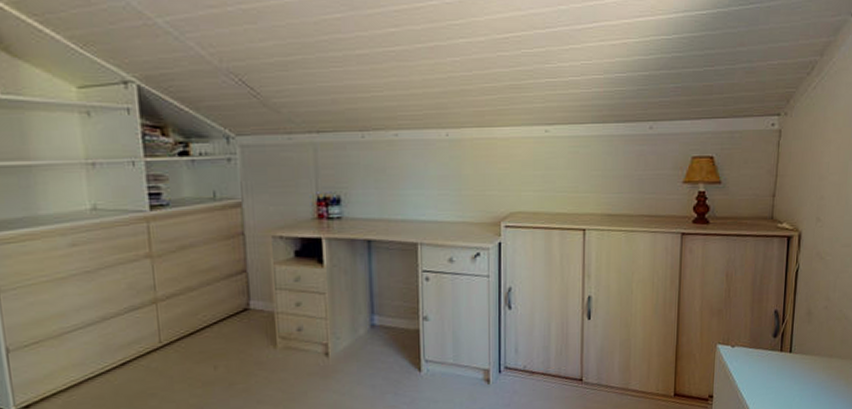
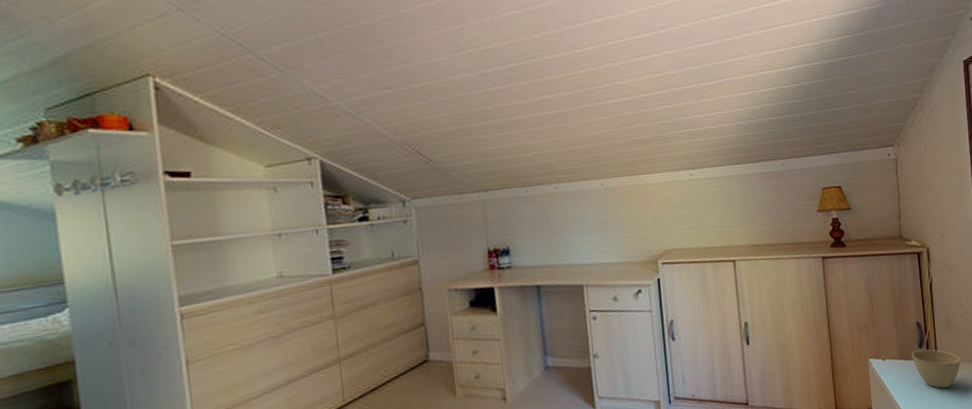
cup: none [764,339,816,381] -> present [912,349,961,389]

